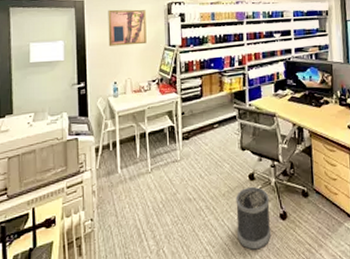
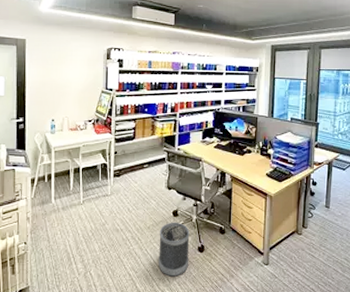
wall art: present [108,9,147,47] -> none [48,50,86,86]

